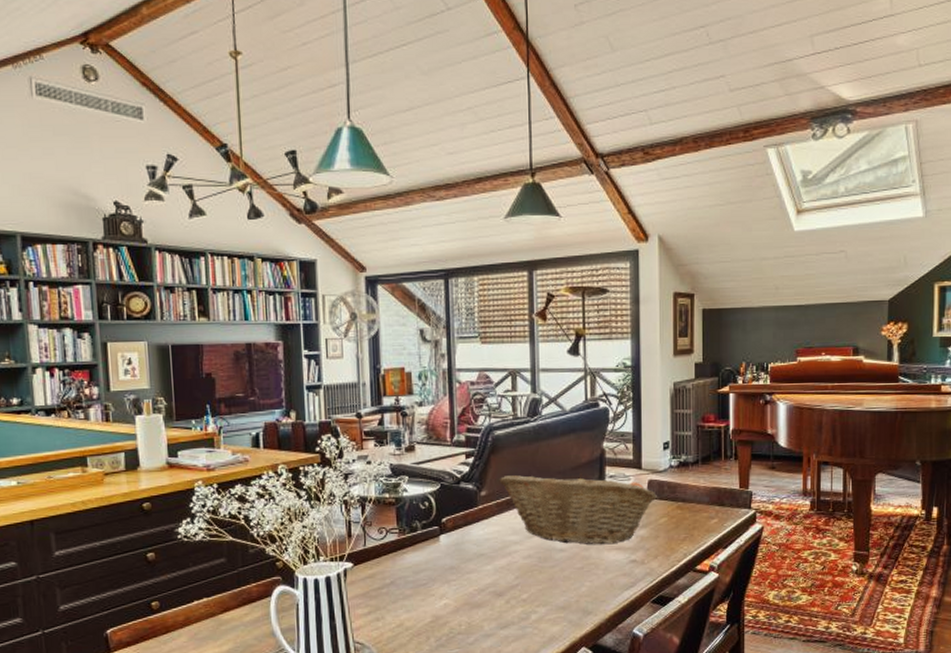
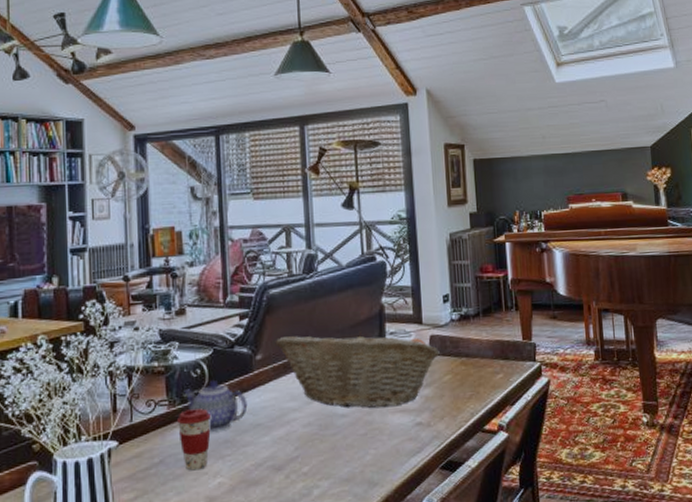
coffee cup: none [406,537,438,592] -> present [176,408,212,471]
teapot: none [413,513,472,560] -> present [184,381,248,432]

